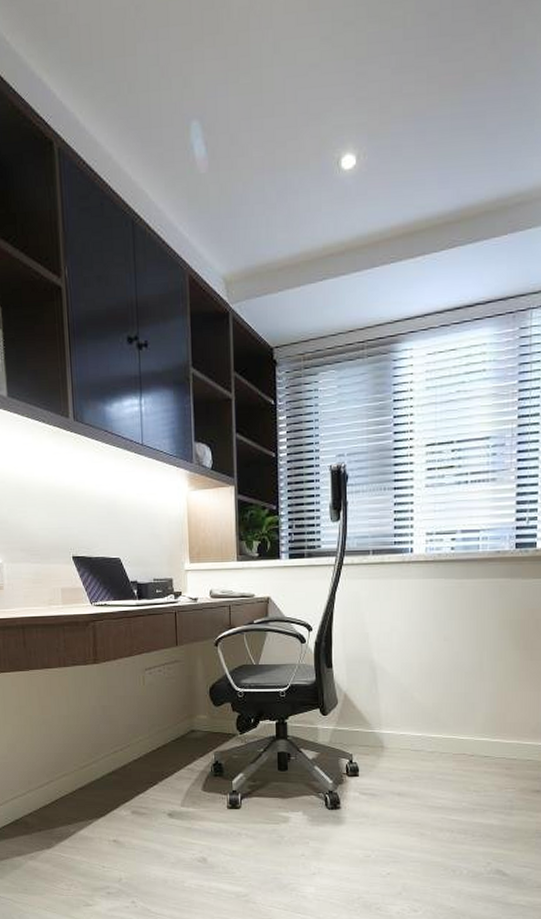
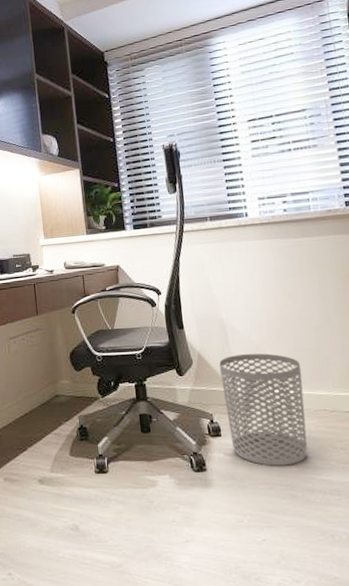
waste bin: none [365,695,447,806] -> present [219,353,308,466]

